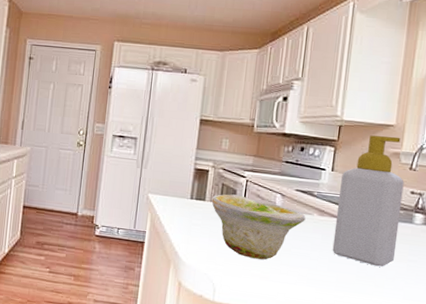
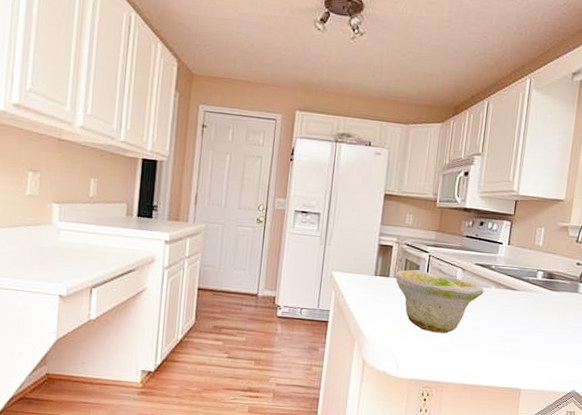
soap bottle: present [332,135,404,267] -> none [507,210,572,335]

